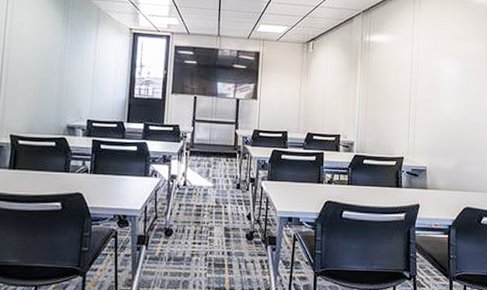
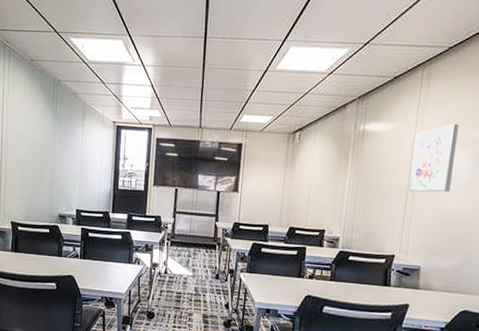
wall art: none [411,36,447,98] -> present [408,123,459,193]

